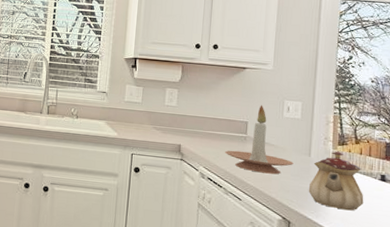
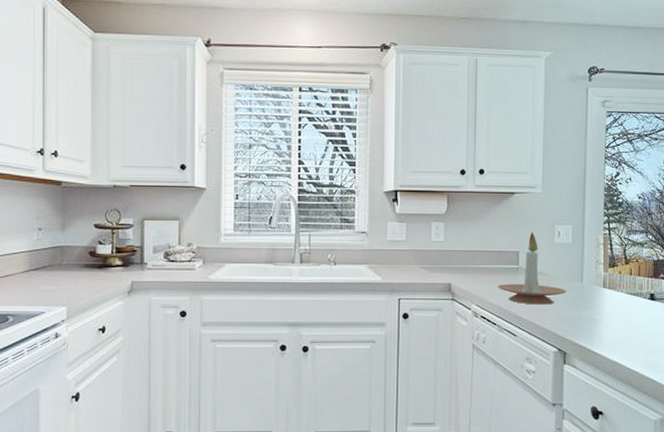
teapot: present [308,151,364,211] -> none [582,274,635,334]

